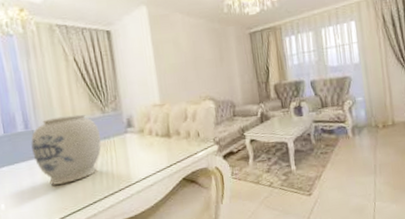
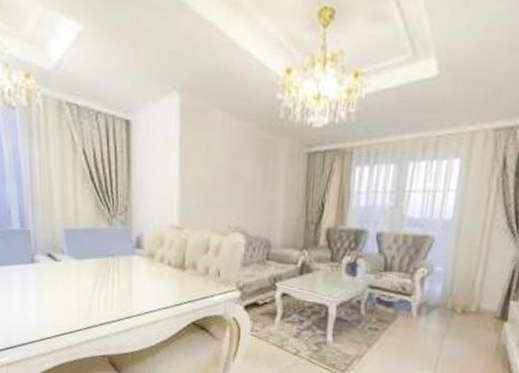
vase: present [31,114,102,185] -> none [26,219,103,300]

